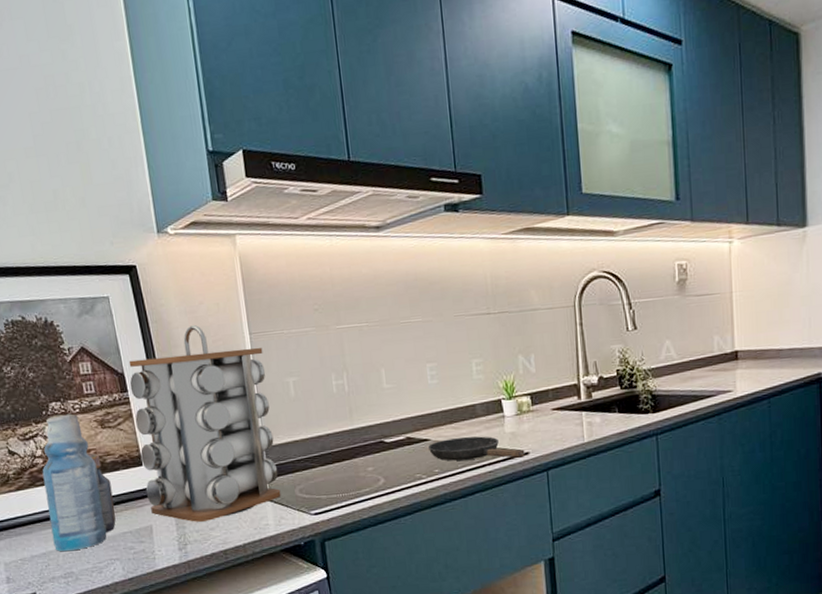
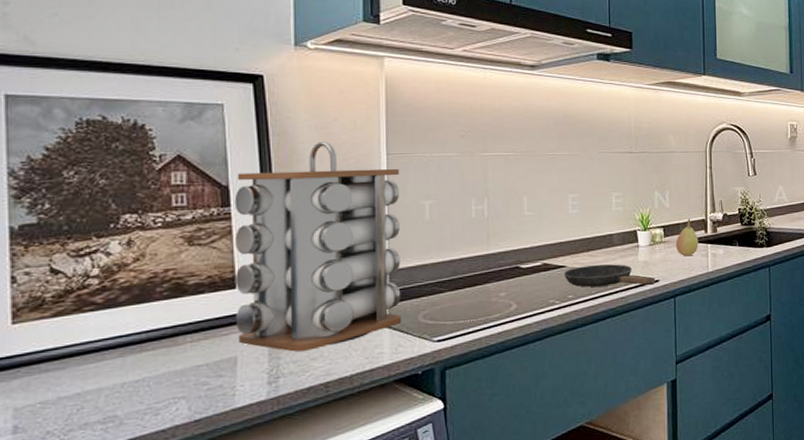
bottle: present [42,413,116,552] -> none [94,228,190,391]
fruit: none [544,383,572,426] -> present [675,218,699,257]

